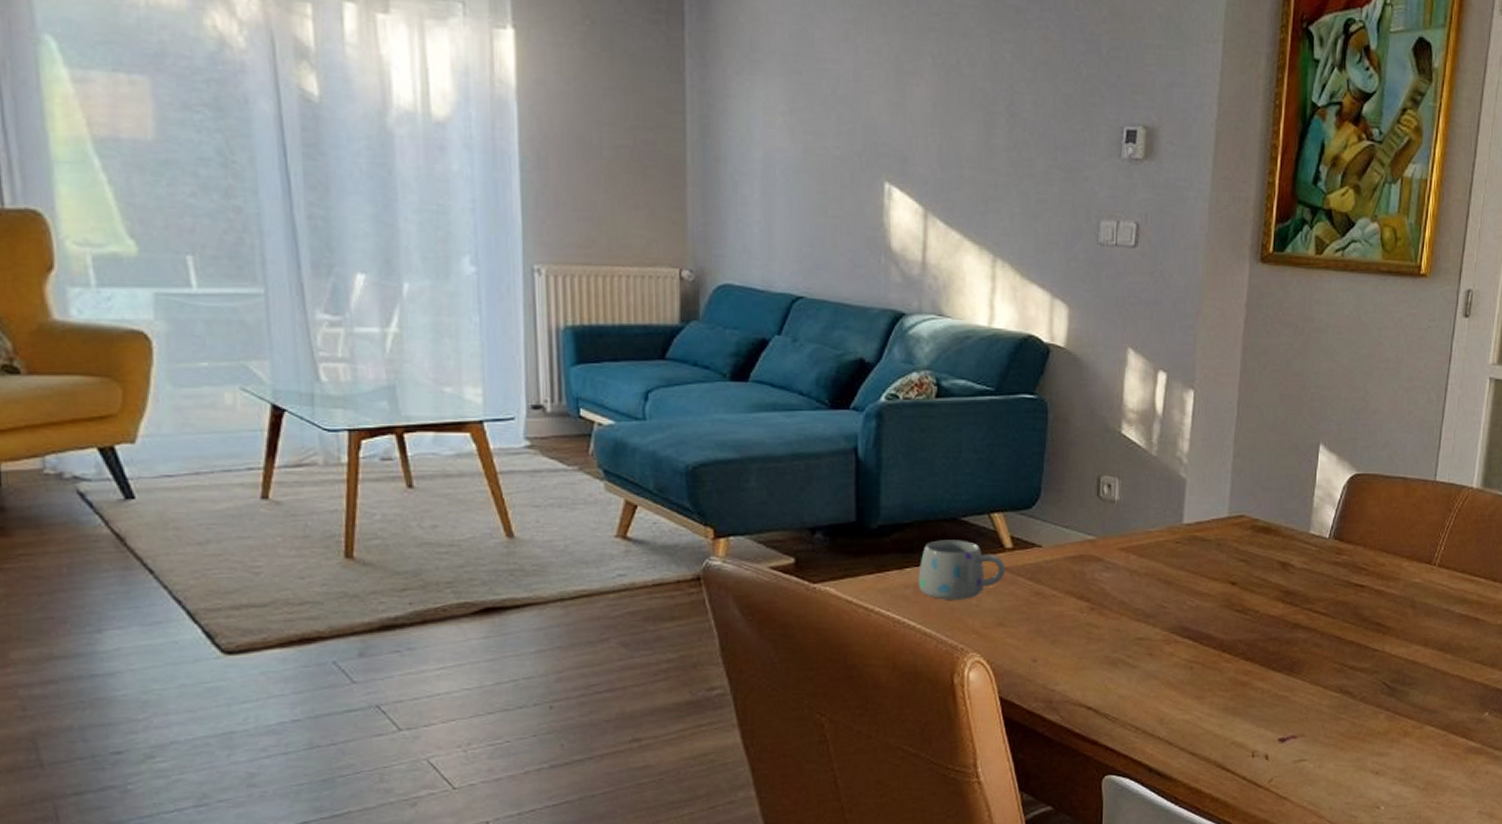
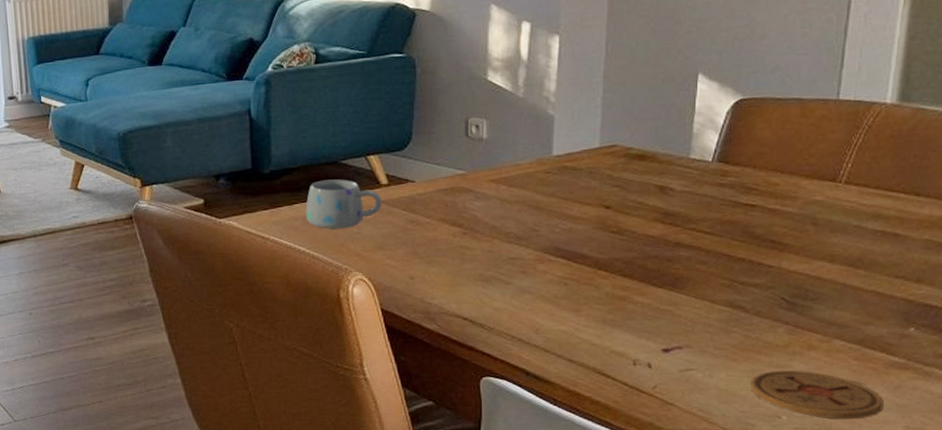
coaster: none [1355,758,1463,807] -> present [750,370,884,420]

